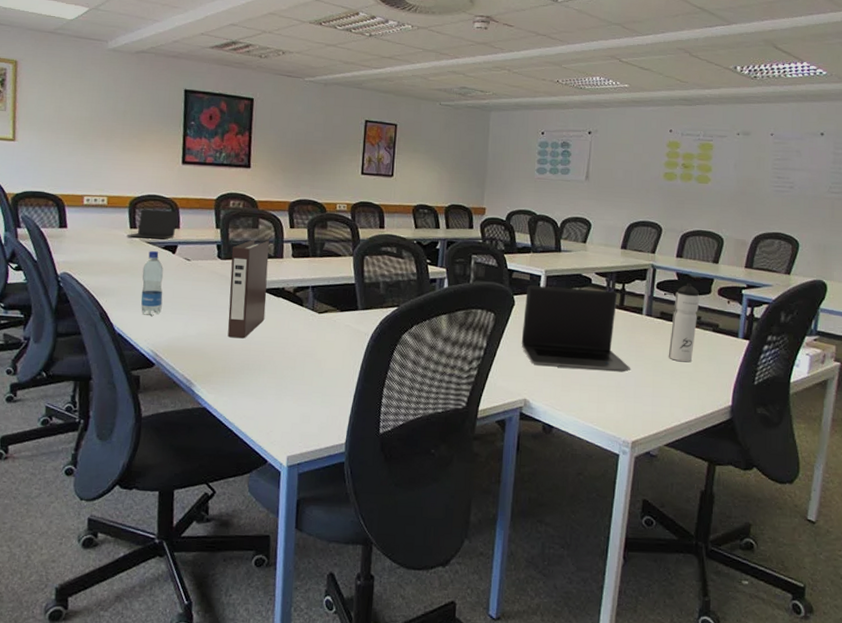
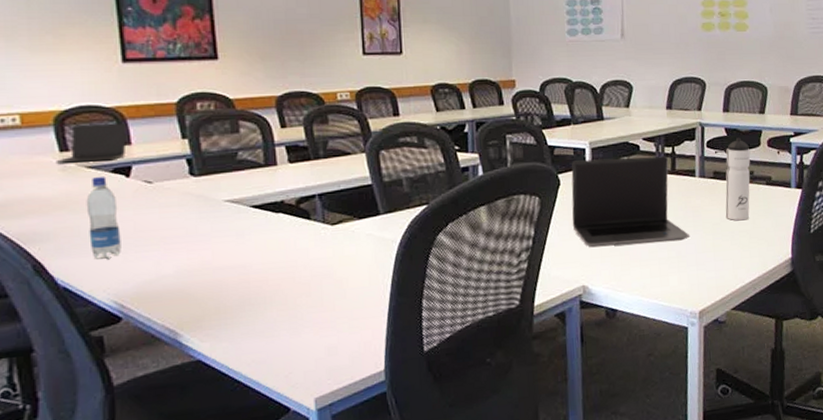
binder: present [228,239,270,339] -> none [207,146,264,270]

